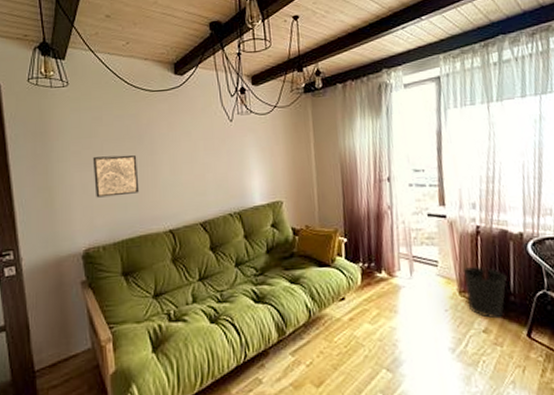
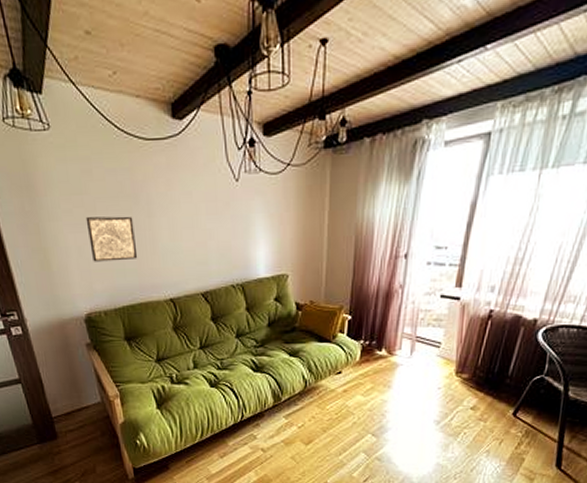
wastebasket: present [462,266,508,319] -> none [461,350,509,398]

